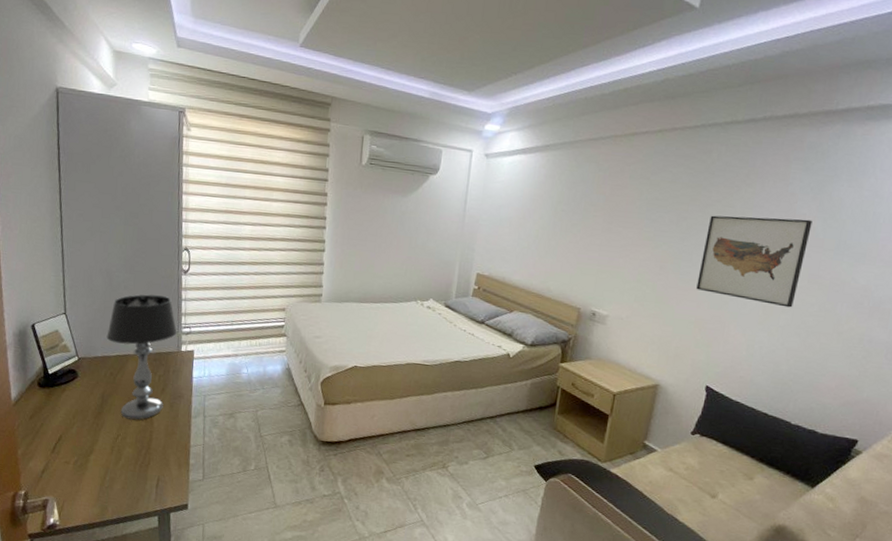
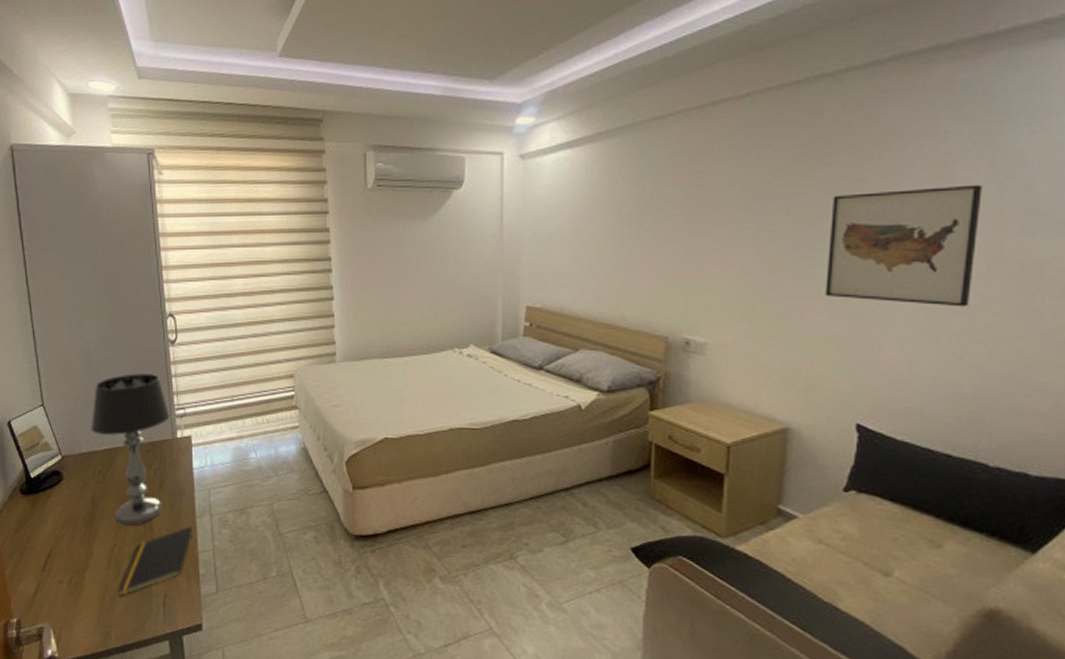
notepad: none [117,424,187,478] -> present [117,526,192,597]

